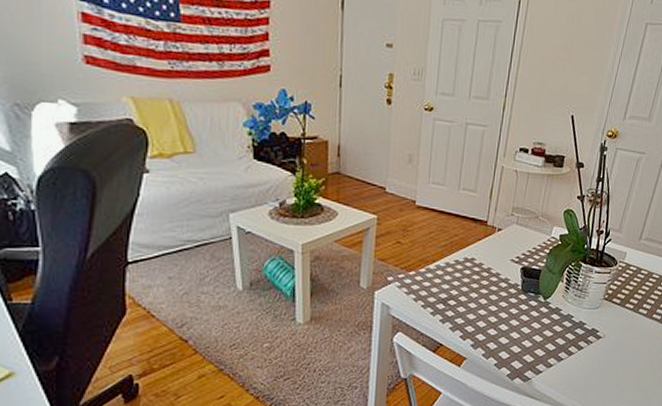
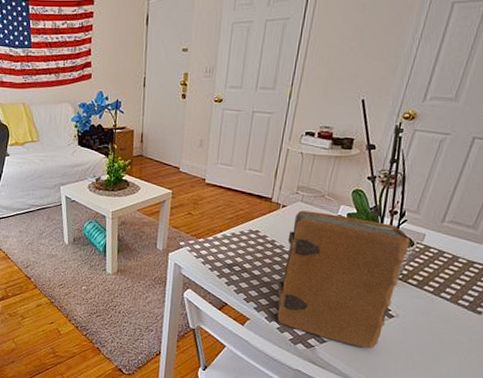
book: none [494,234,614,373] -> present [277,210,410,349]

